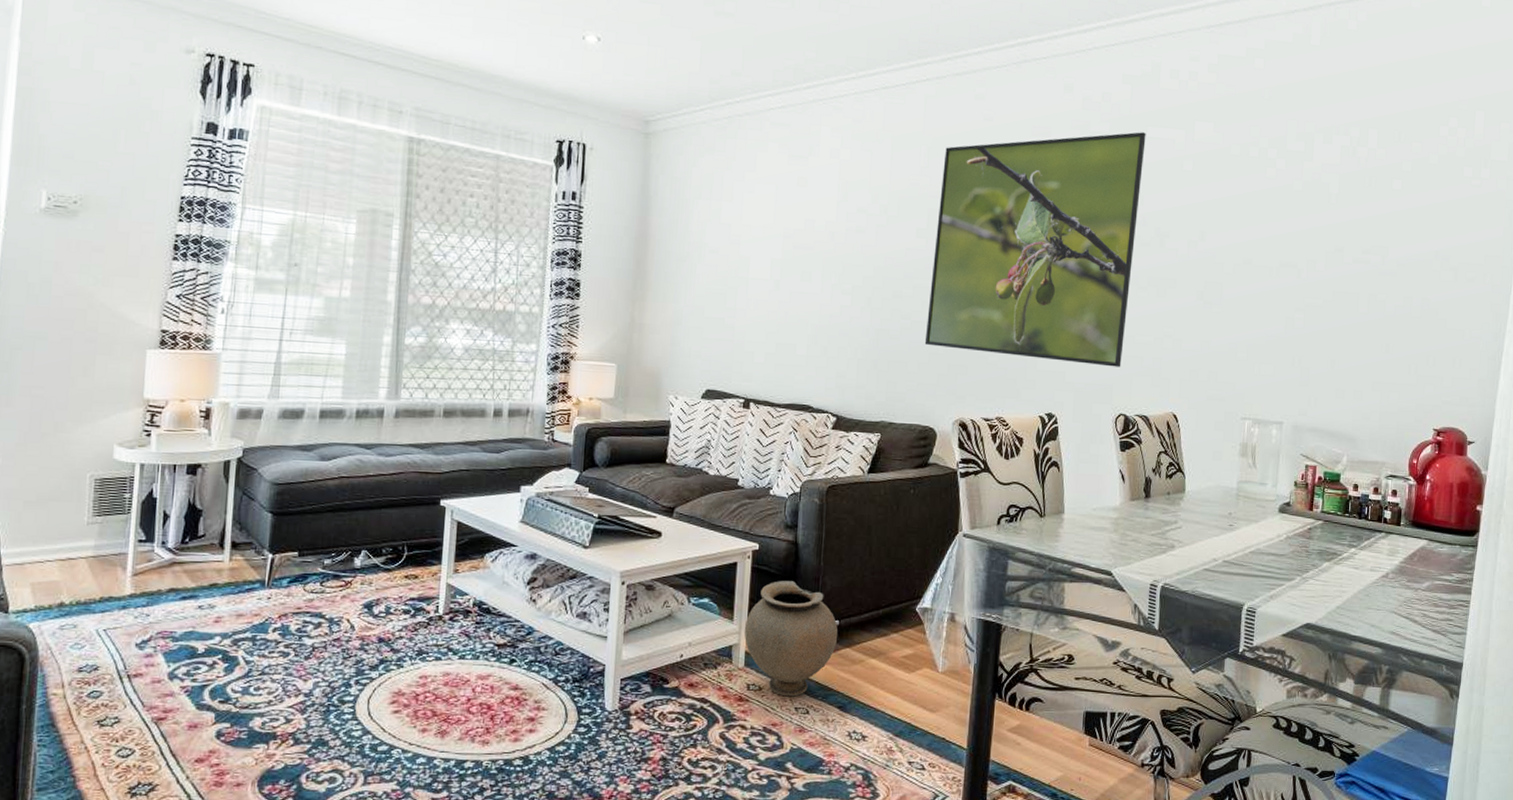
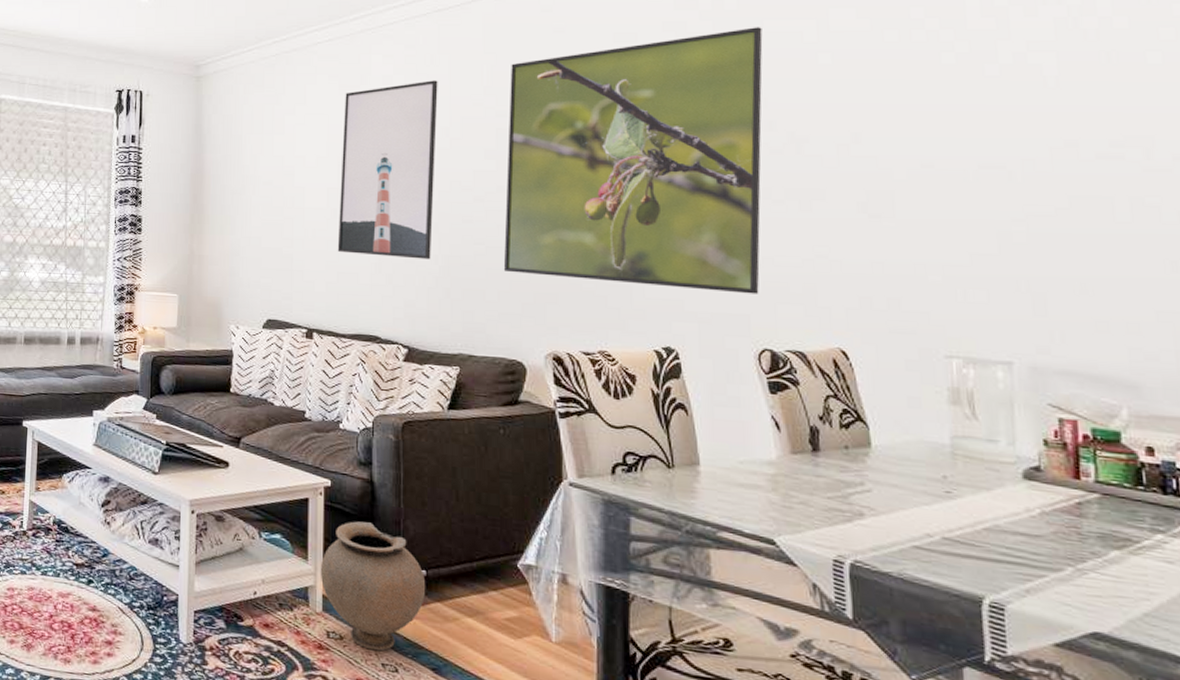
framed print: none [777,157,881,332] -> present [337,80,438,260]

